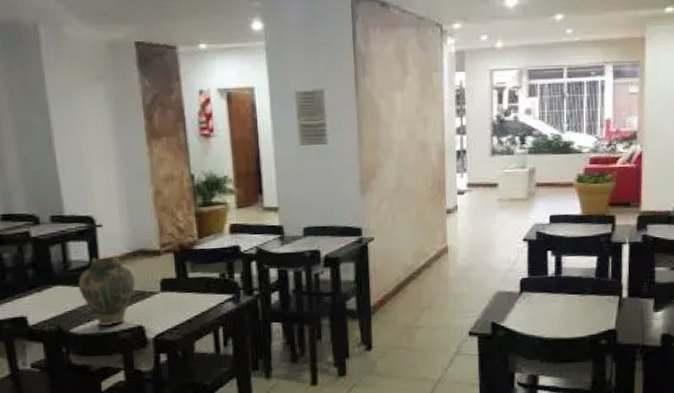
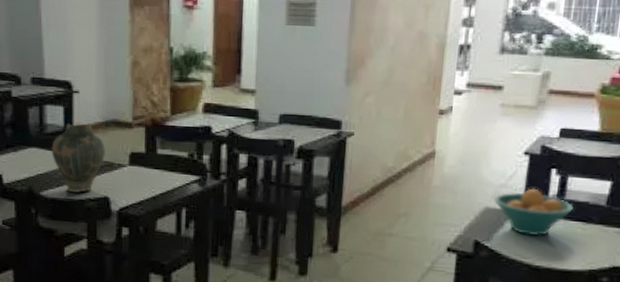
fruit bowl: none [504,271,570,312] -> present [494,189,573,237]

